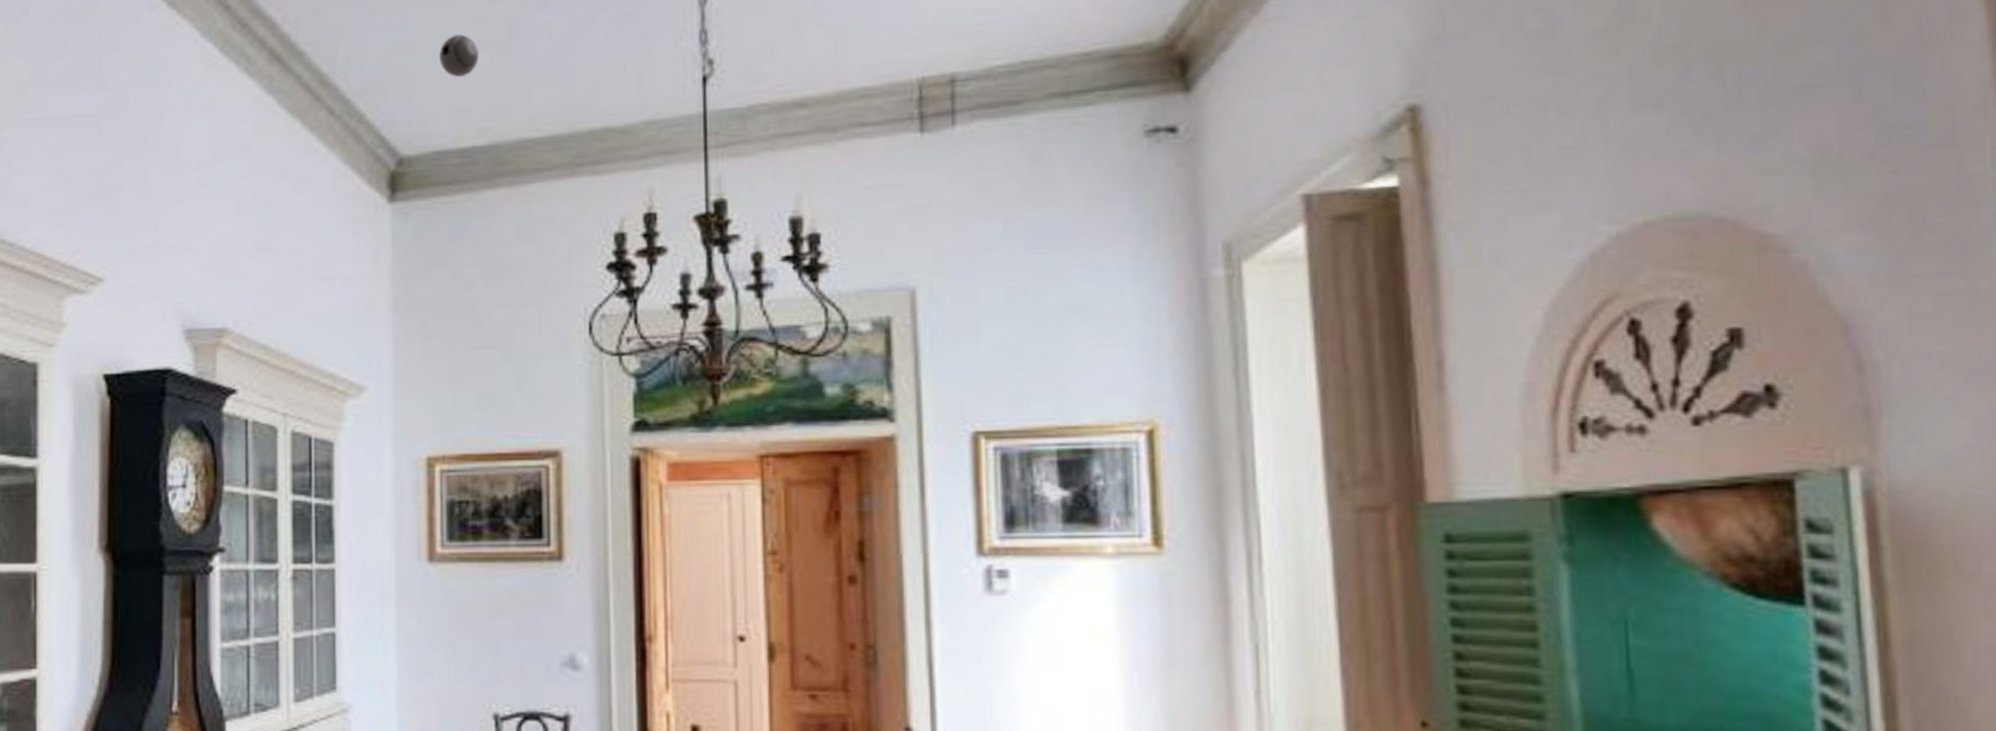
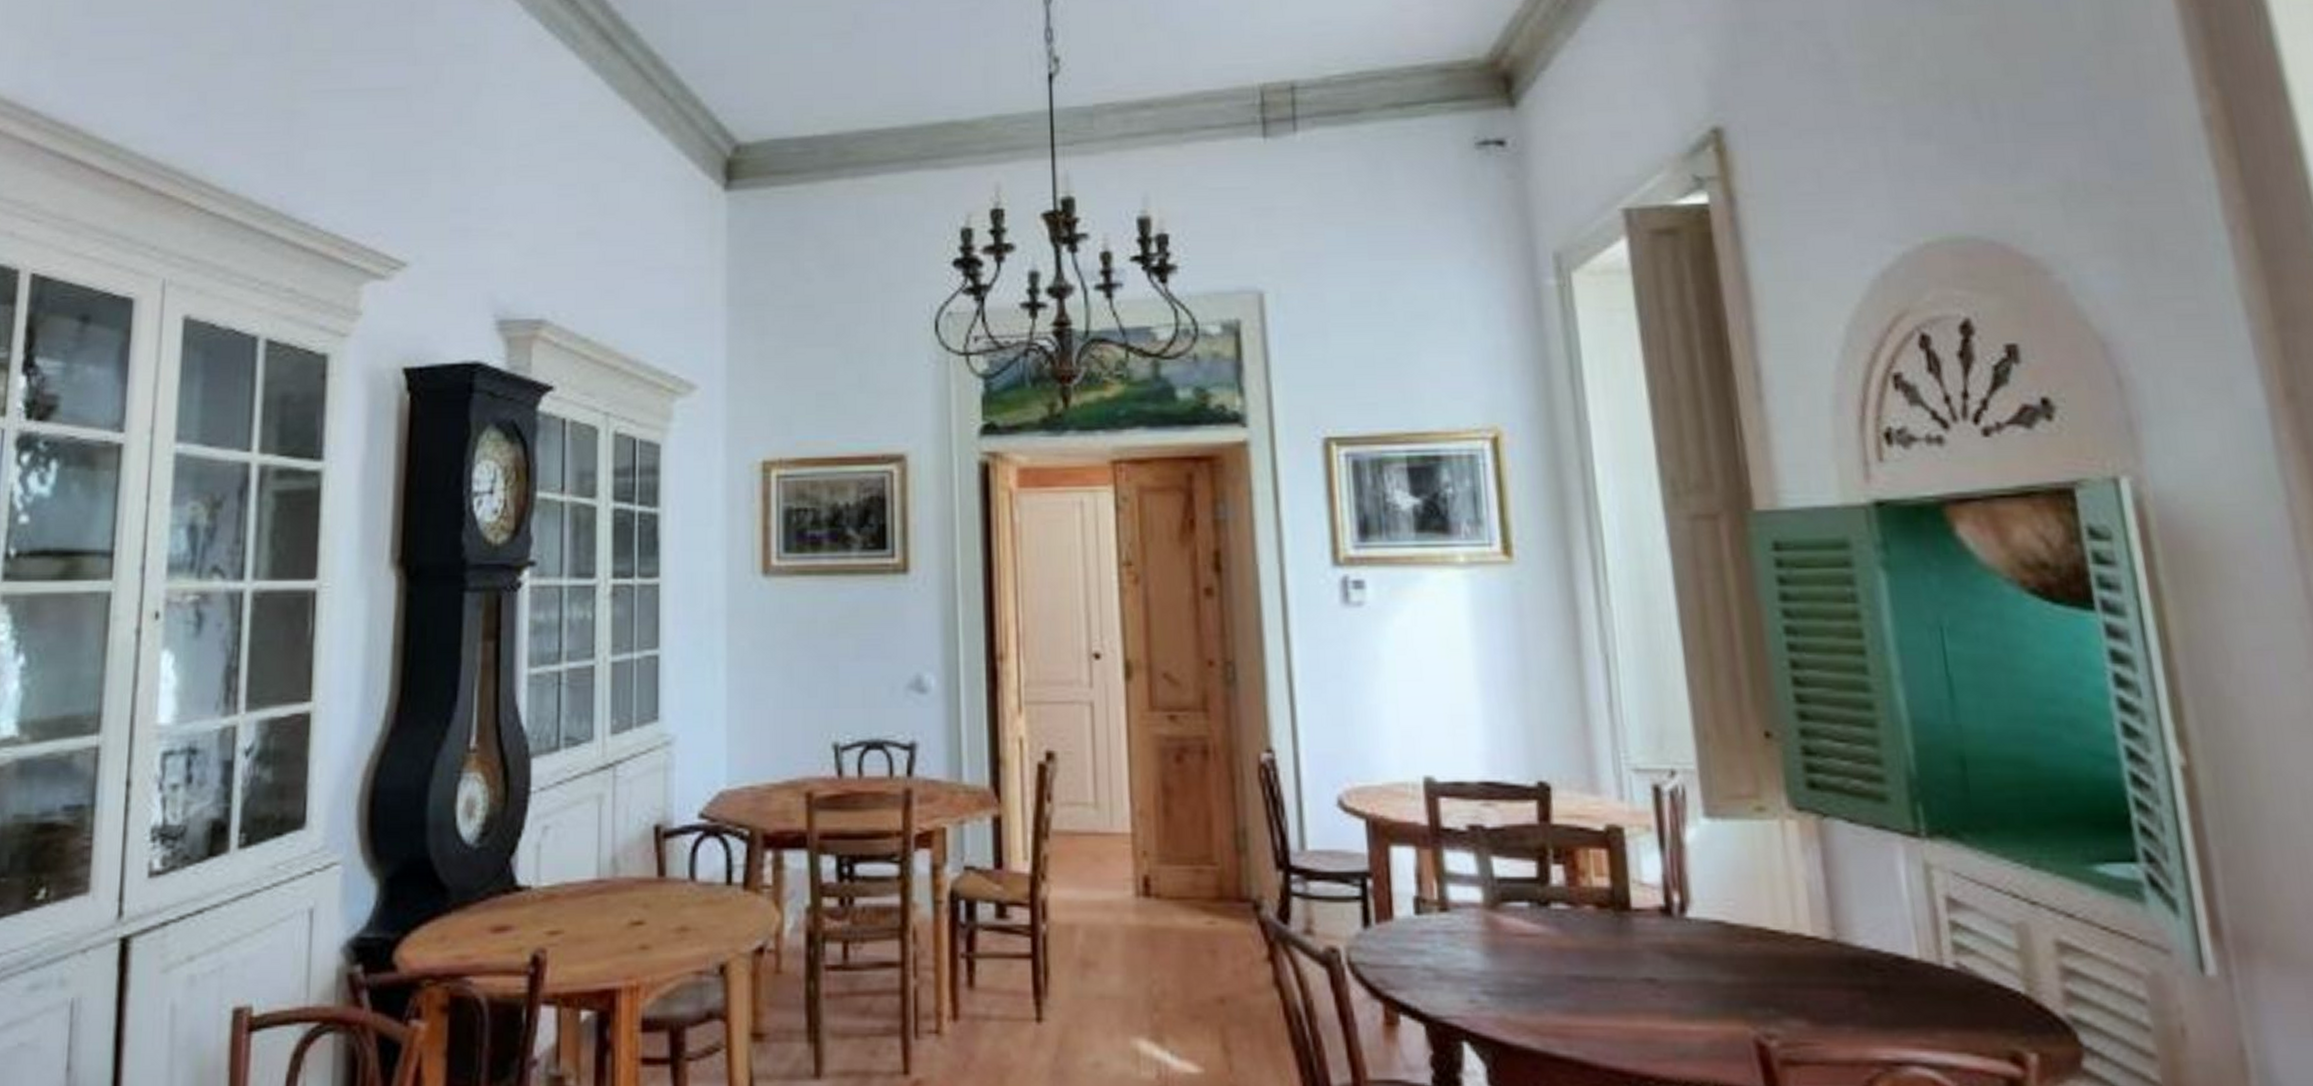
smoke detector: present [439,33,479,78] -> none [779,21,821,65]

